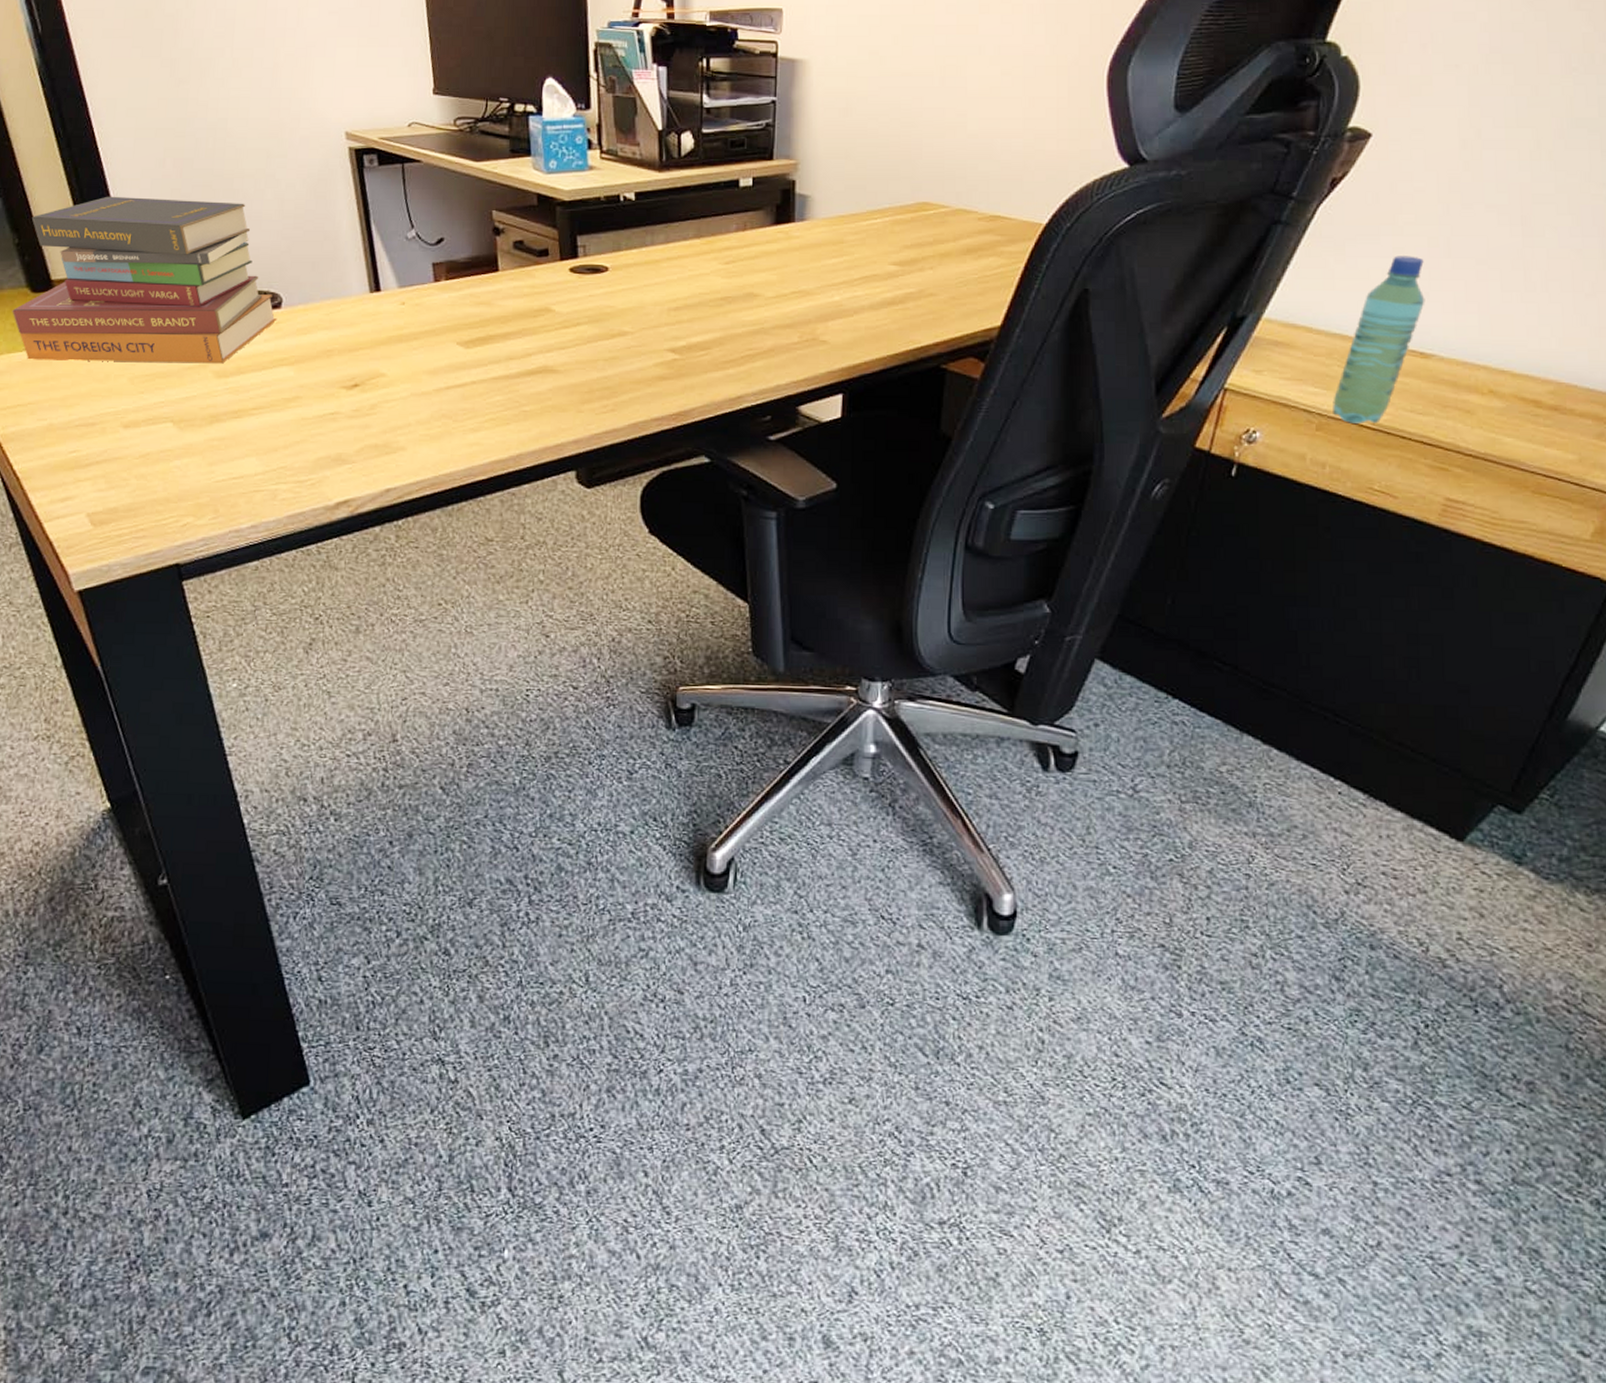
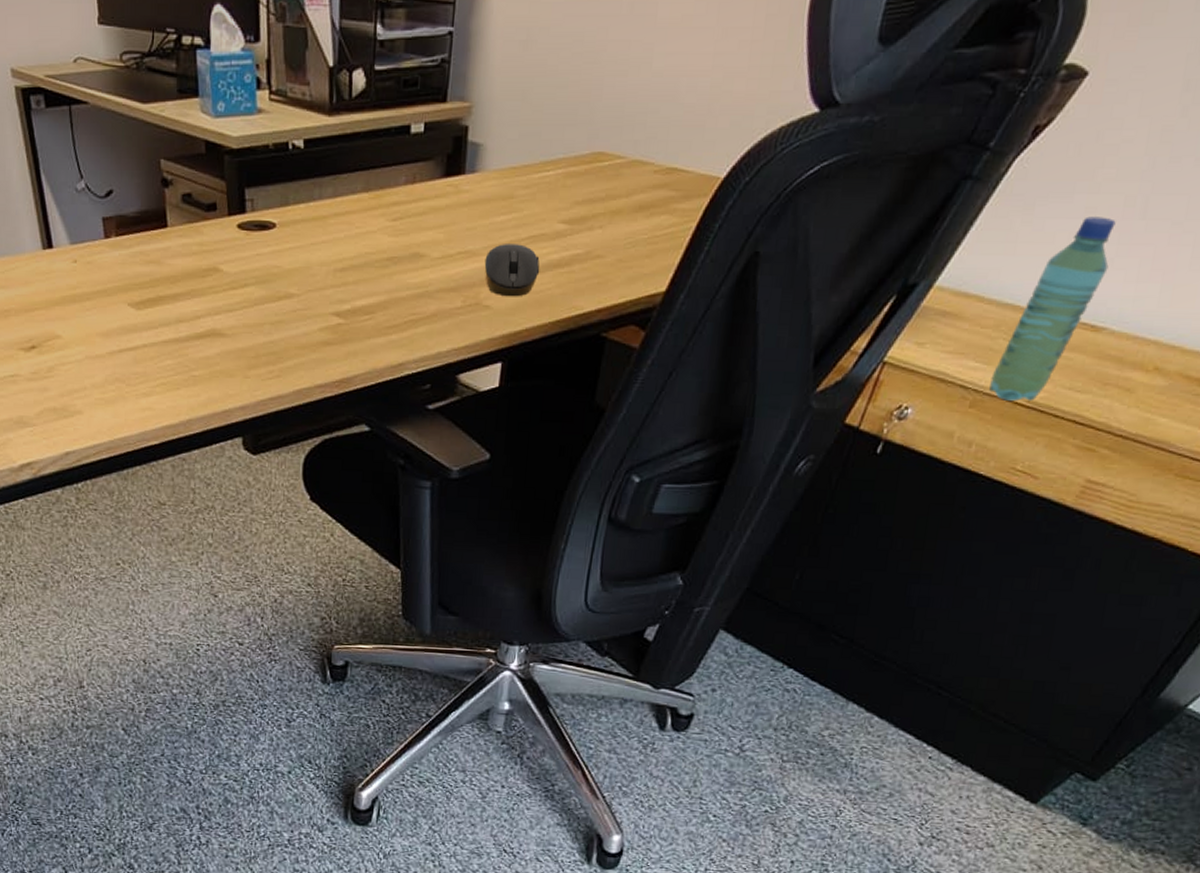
computer mouse: none [819,284,875,333] -> present [484,244,540,297]

